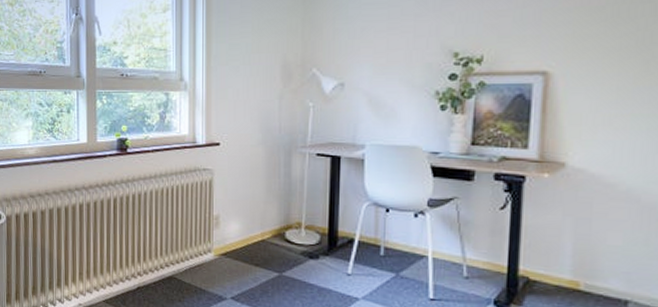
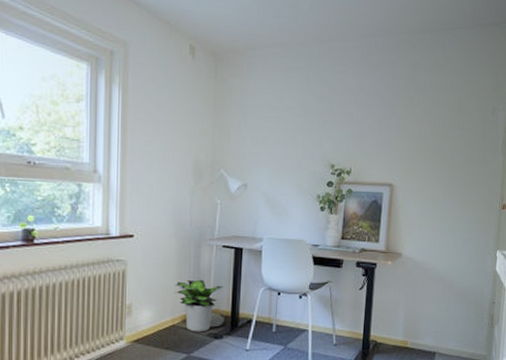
potted plant: none [264,191,319,250] -> present [175,279,224,332]

